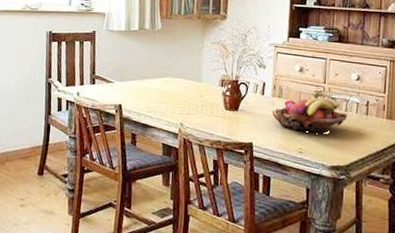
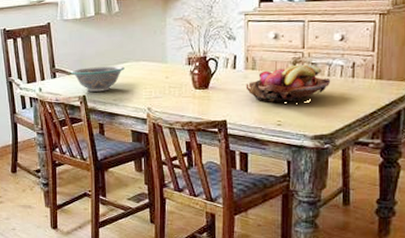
bowl: none [109,77,162,103] -> present [70,65,125,92]

